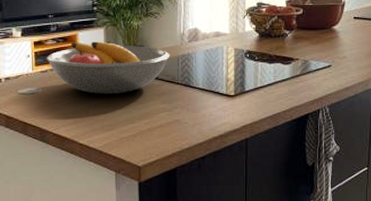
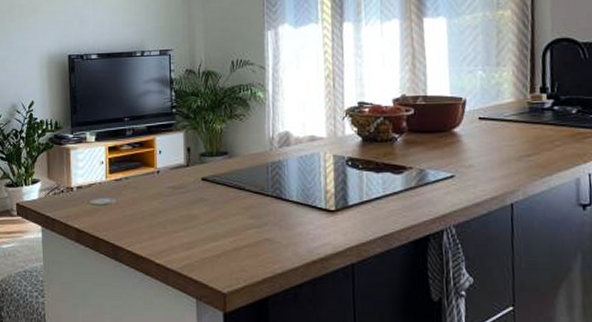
fruit bowl: present [46,41,170,94] -> none [121,147,258,206]

